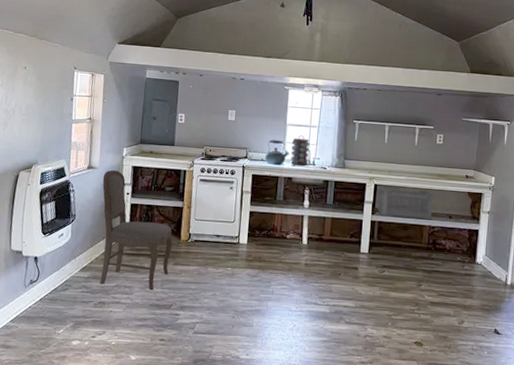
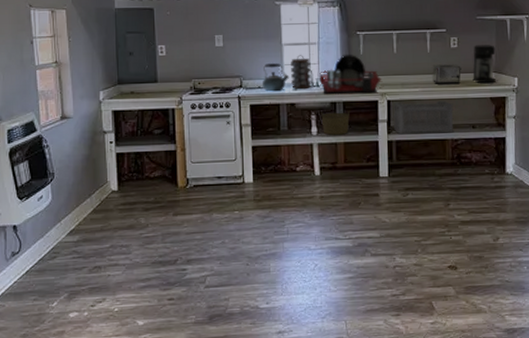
dining chair: present [99,170,173,291] -> none [80,118,169,247]
basket: none [314,187,340,211] -> present [321,110,350,136]
dish rack: none [315,140,371,177] -> present [319,55,381,94]
toaster: none [417,157,444,177] -> present [432,64,461,85]
coffee maker: none [454,144,477,179] -> present [473,45,496,83]

